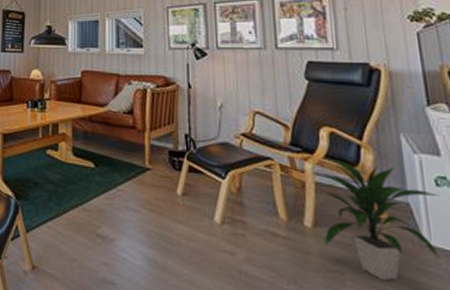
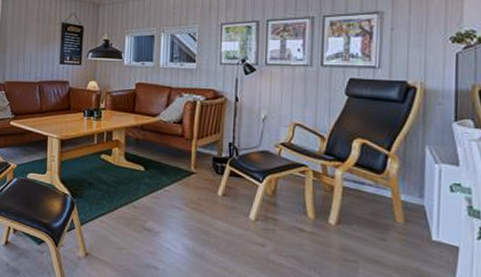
indoor plant: present [322,157,440,281] -> none [345,165,452,269]

